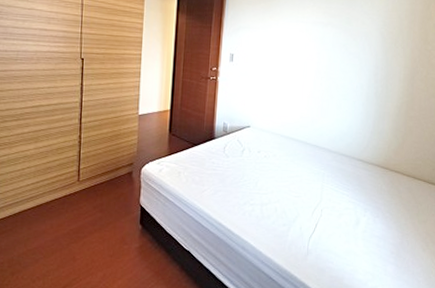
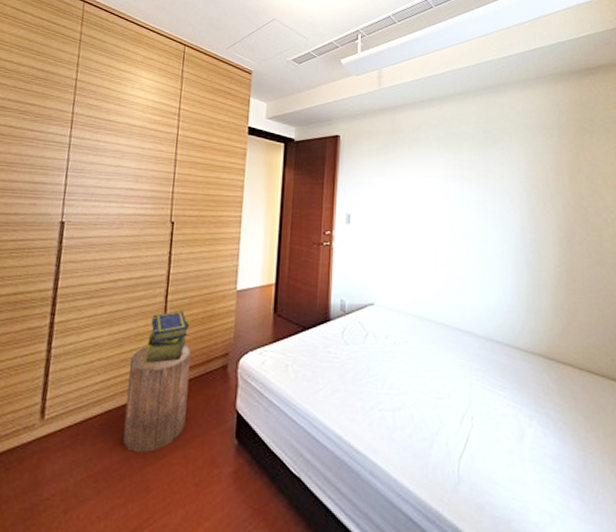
stool: none [52,156,103,234] -> present [123,344,192,453]
stack of books: none [66,130,101,171] -> present [145,310,190,365]

